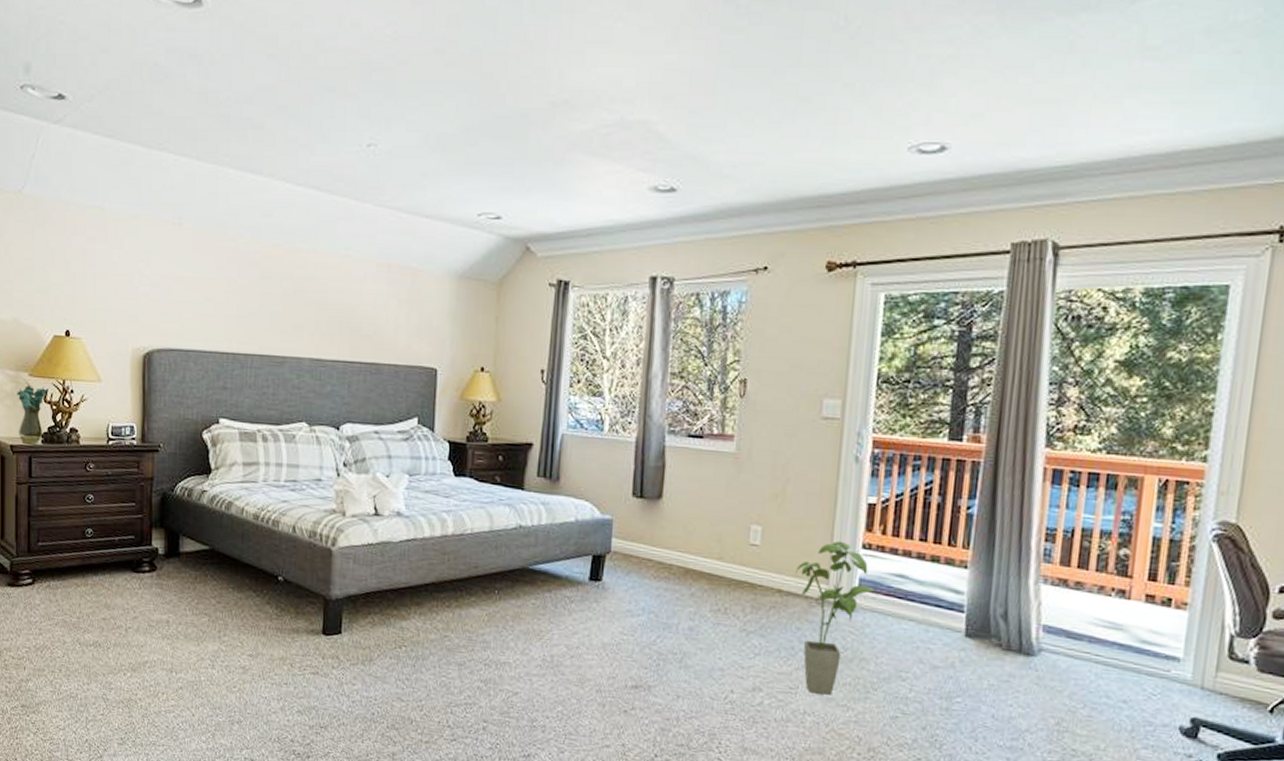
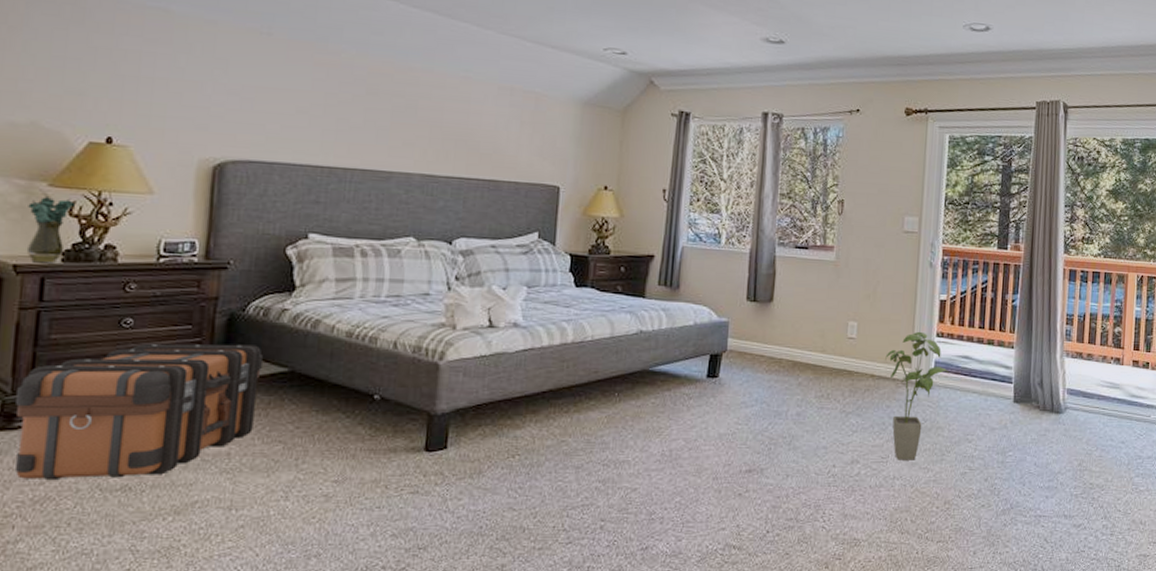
suitcase: none [20,518,189,635] -> present [16,343,263,481]

